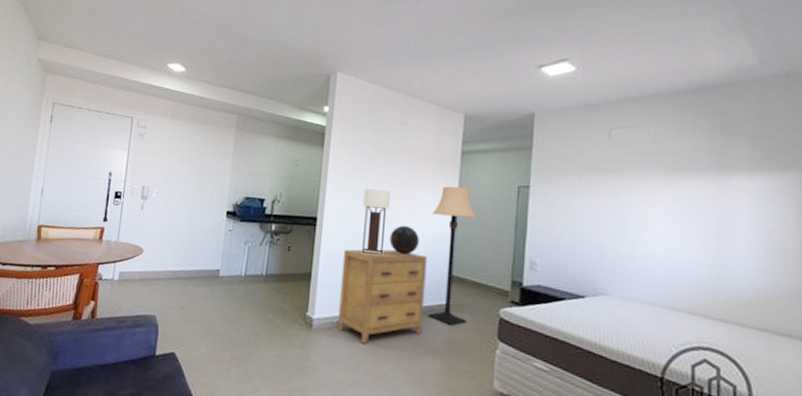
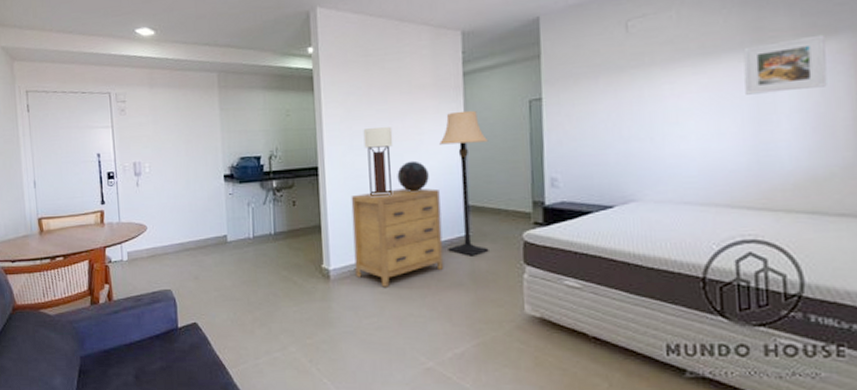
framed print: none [709,168,781,216] -> present [743,34,827,95]

